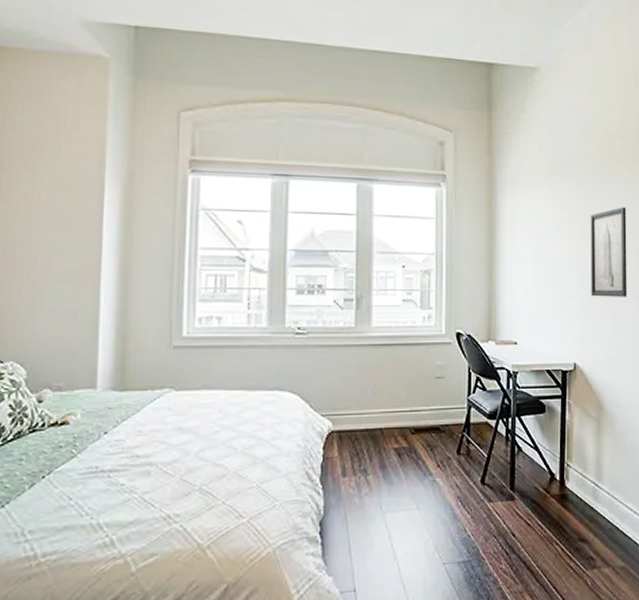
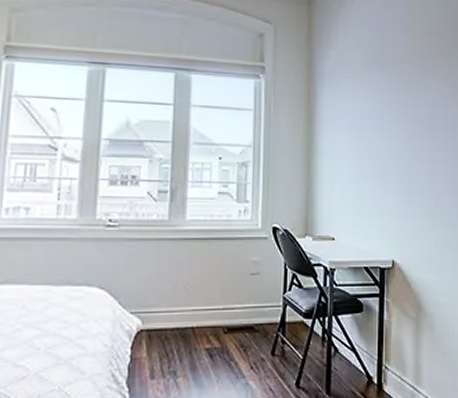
wall art: present [590,207,627,297] -> none [409,102,446,193]

